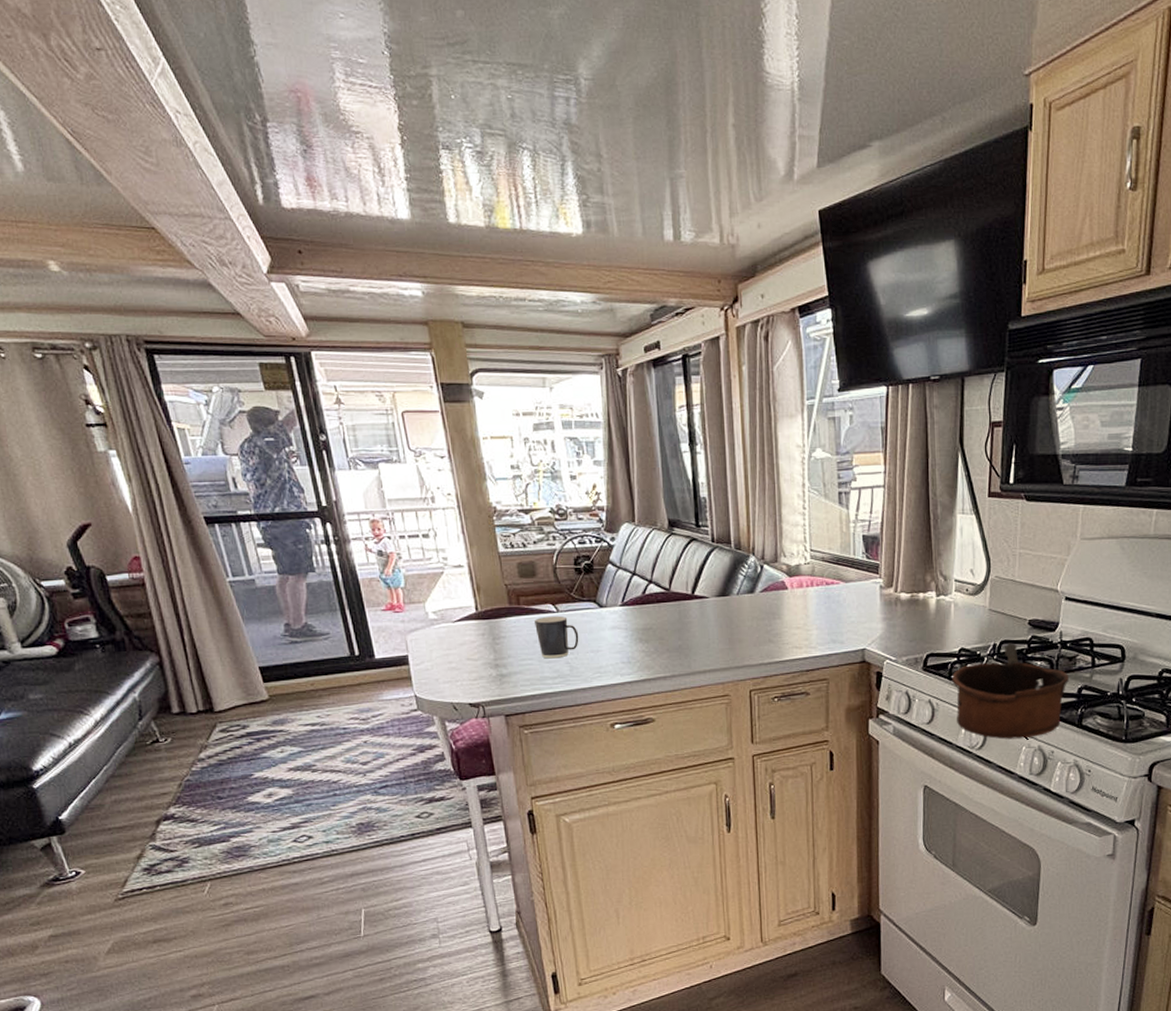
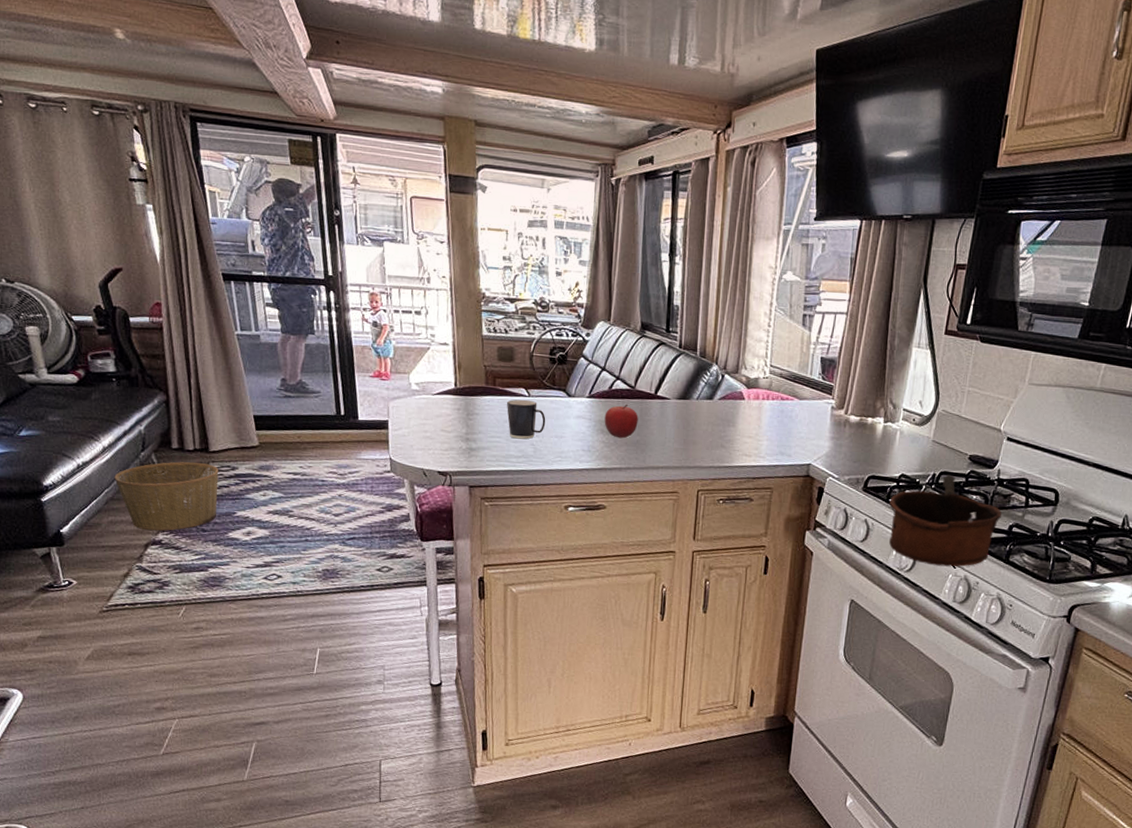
basket: none [112,725,232,806] -> present [114,461,219,531]
fruit: none [641,608,678,646] -> present [604,404,638,439]

